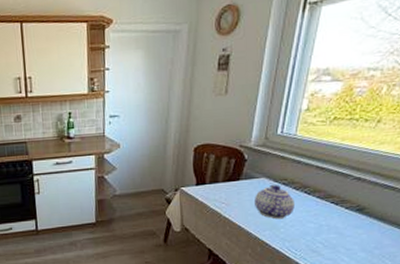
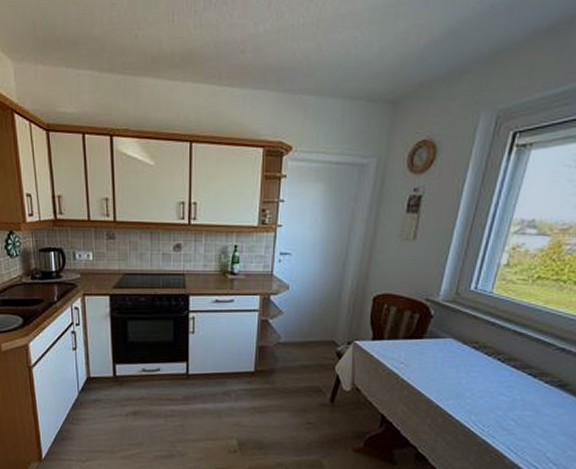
teapot: present [255,184,295,220] -> none [439,346,486,388]

